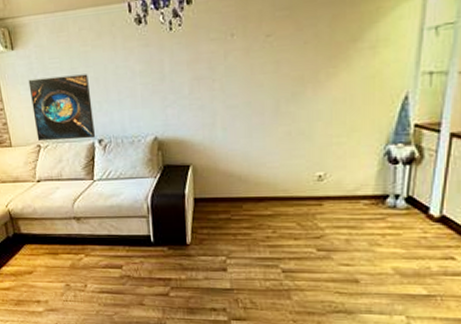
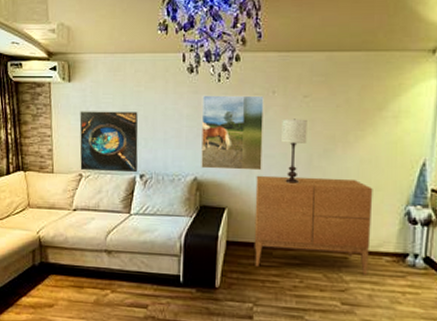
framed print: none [154,40,225,127] -> present [201,95,264,171]
sideboard: none [219,122,348,222] -> present [254,175,373,275]
lamp: none [244,61,272,134] -> present [282,118,307,184]

